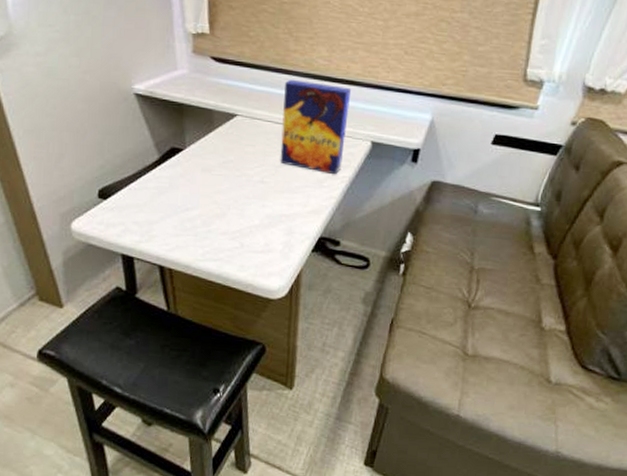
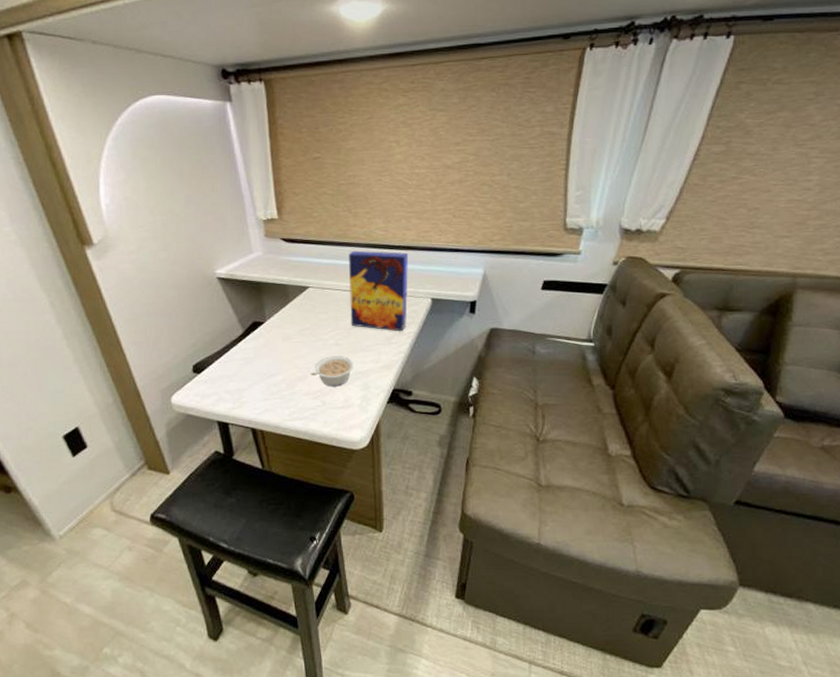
legume: none [230,194,279,229] -> present [310,356,354,387]

